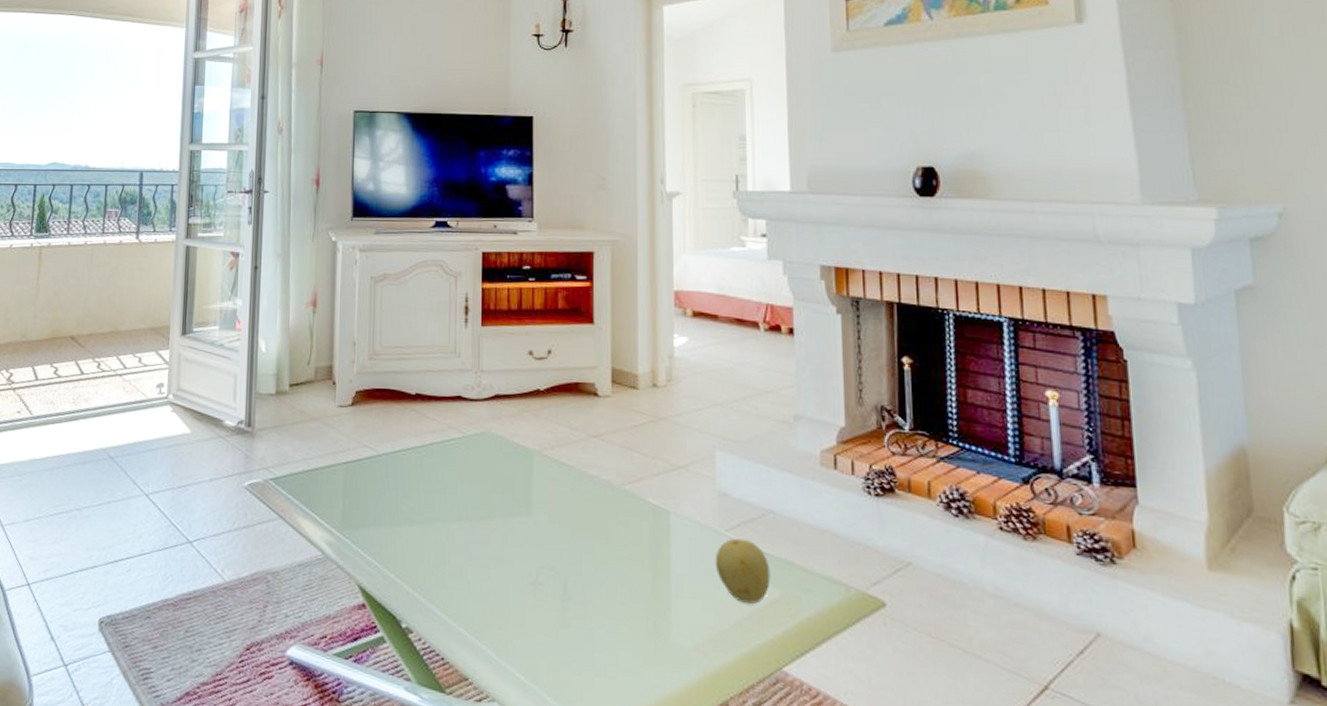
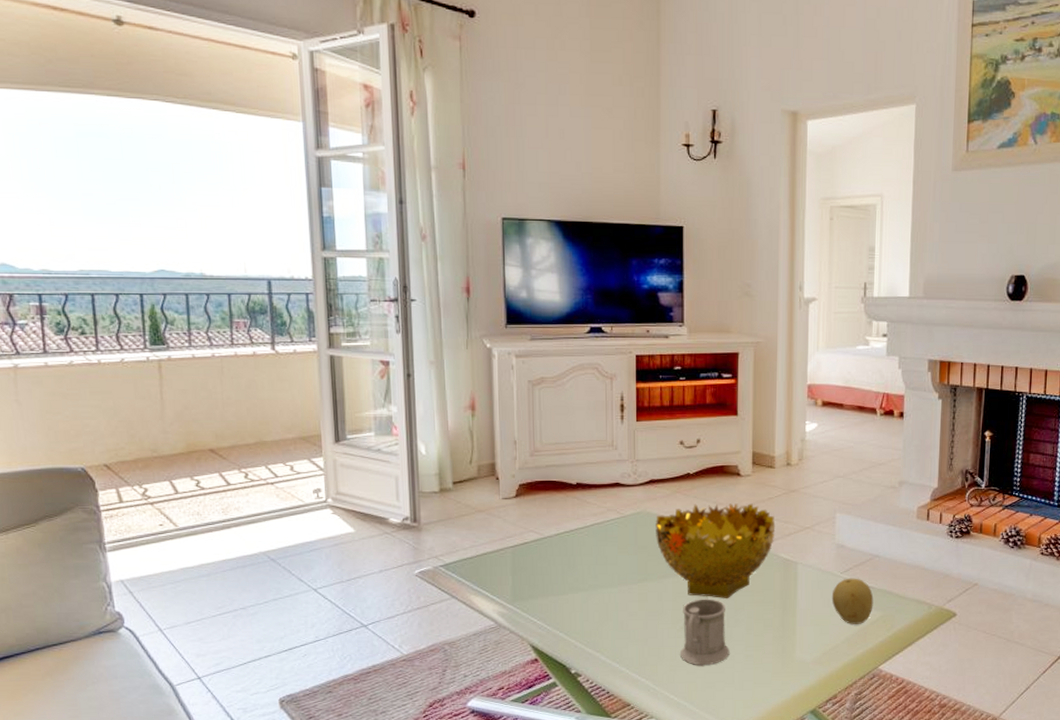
decorative bowl: none [501,427,641,550] -> present [656,503,776,598]
mug: none [529,547,588,638] -> present [680,599,730,666]

